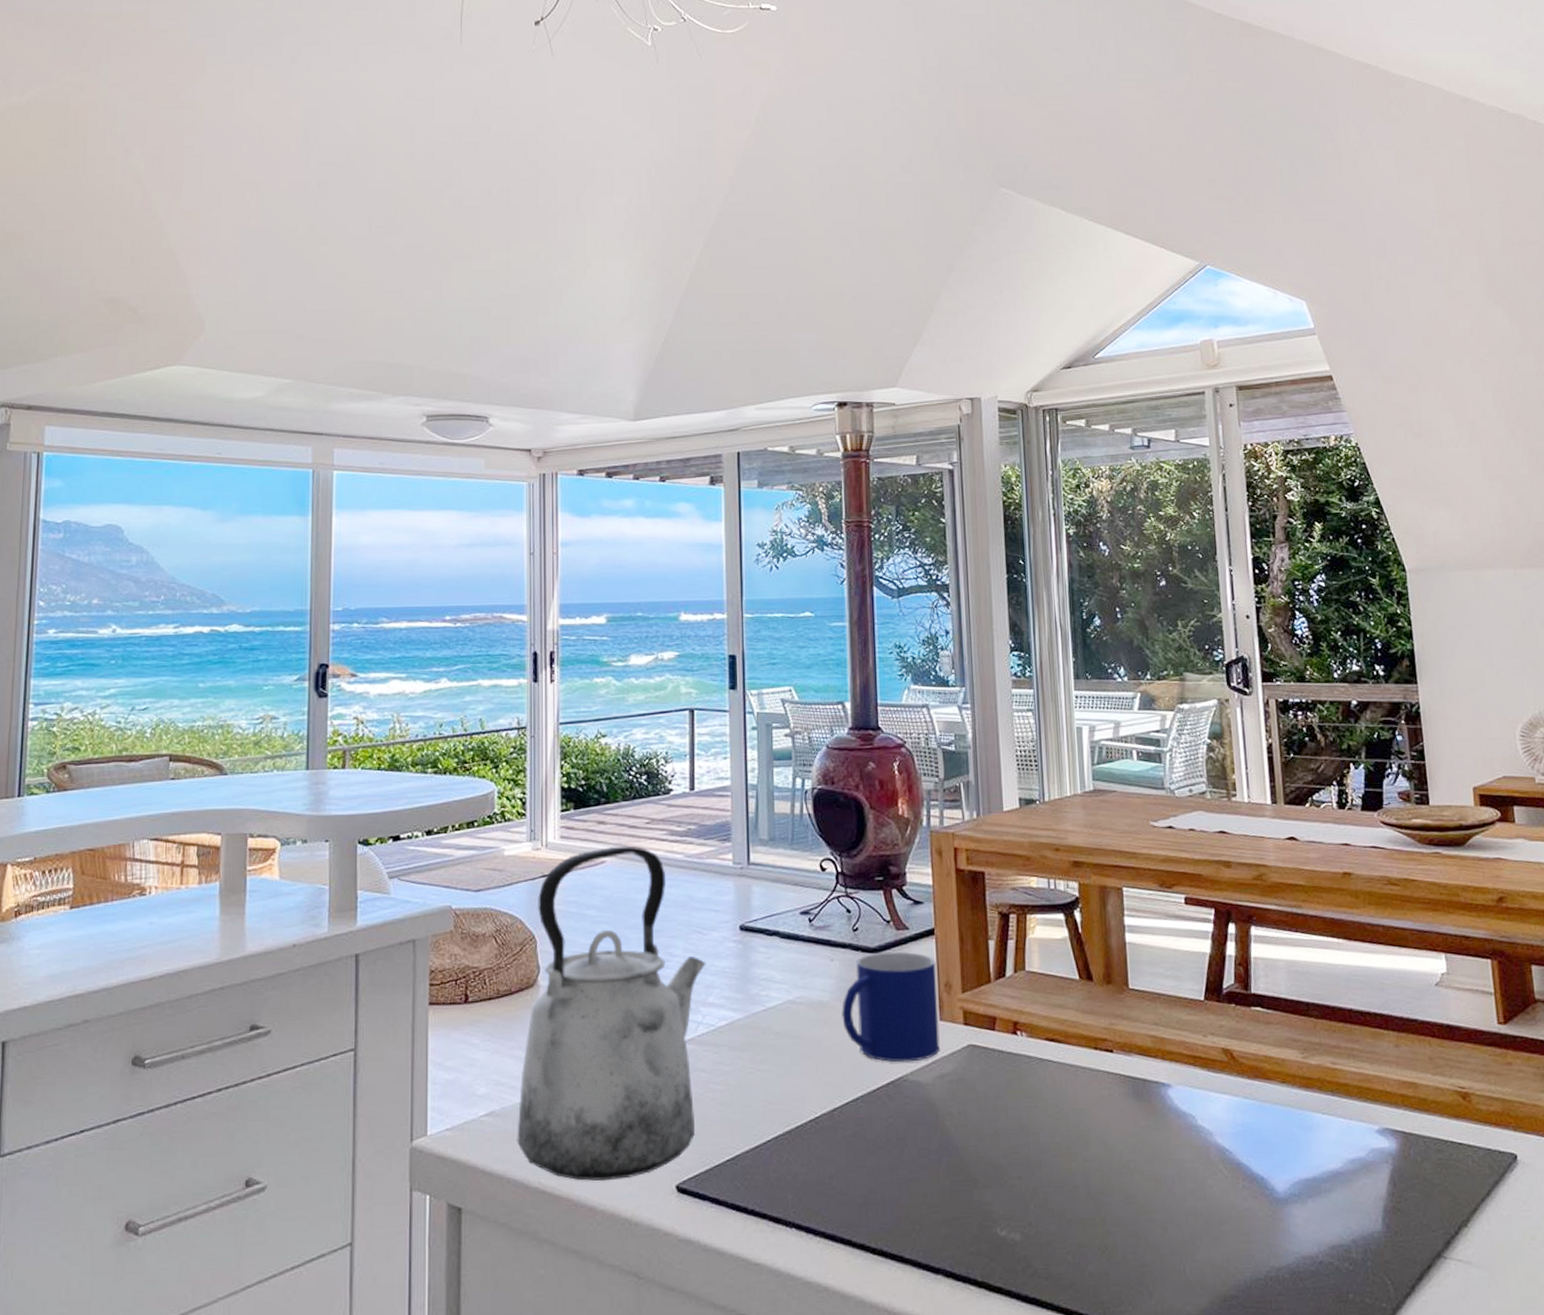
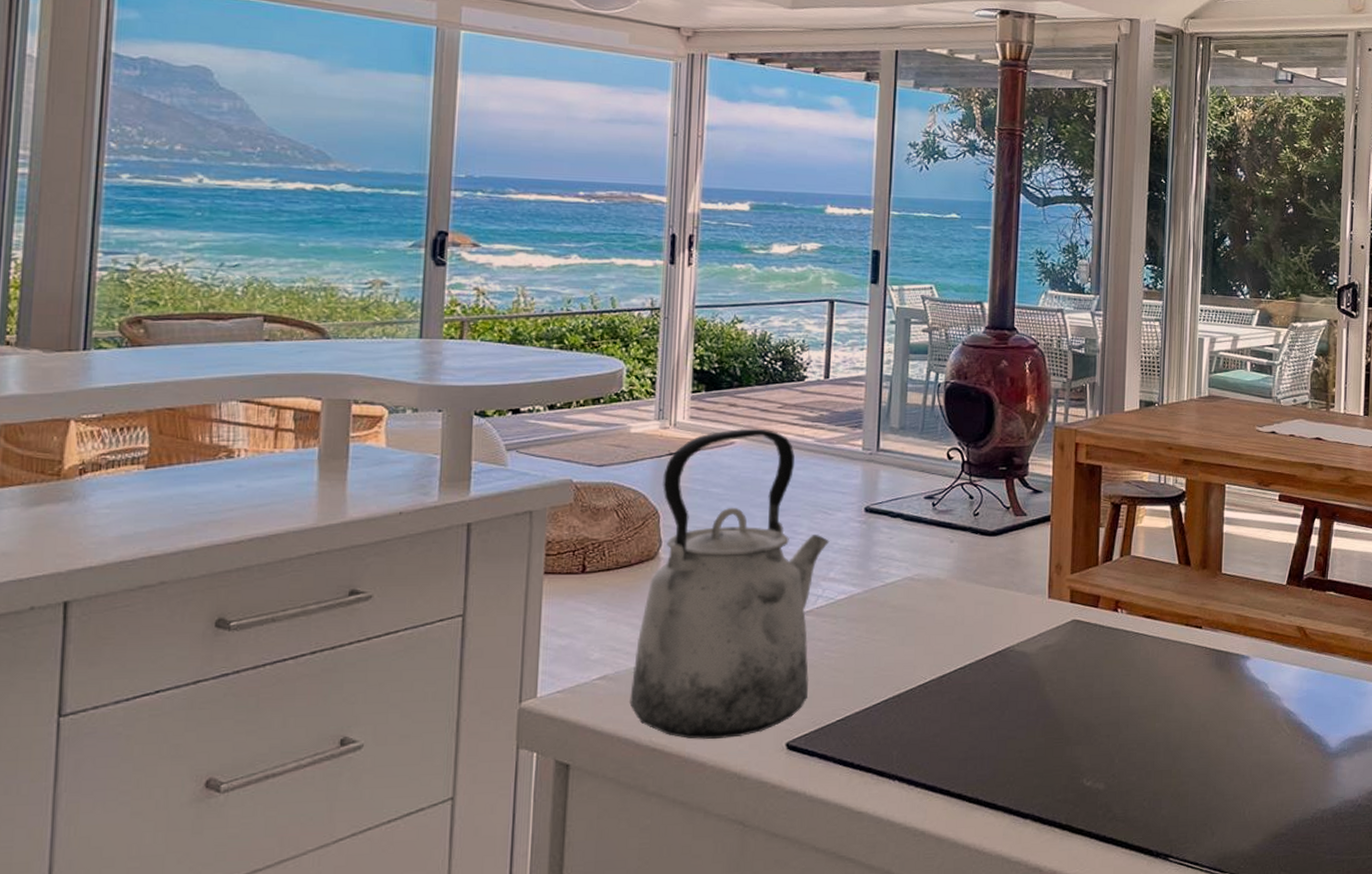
mug: present [841,951,940,1063] -> none [957,535,1049,635]

